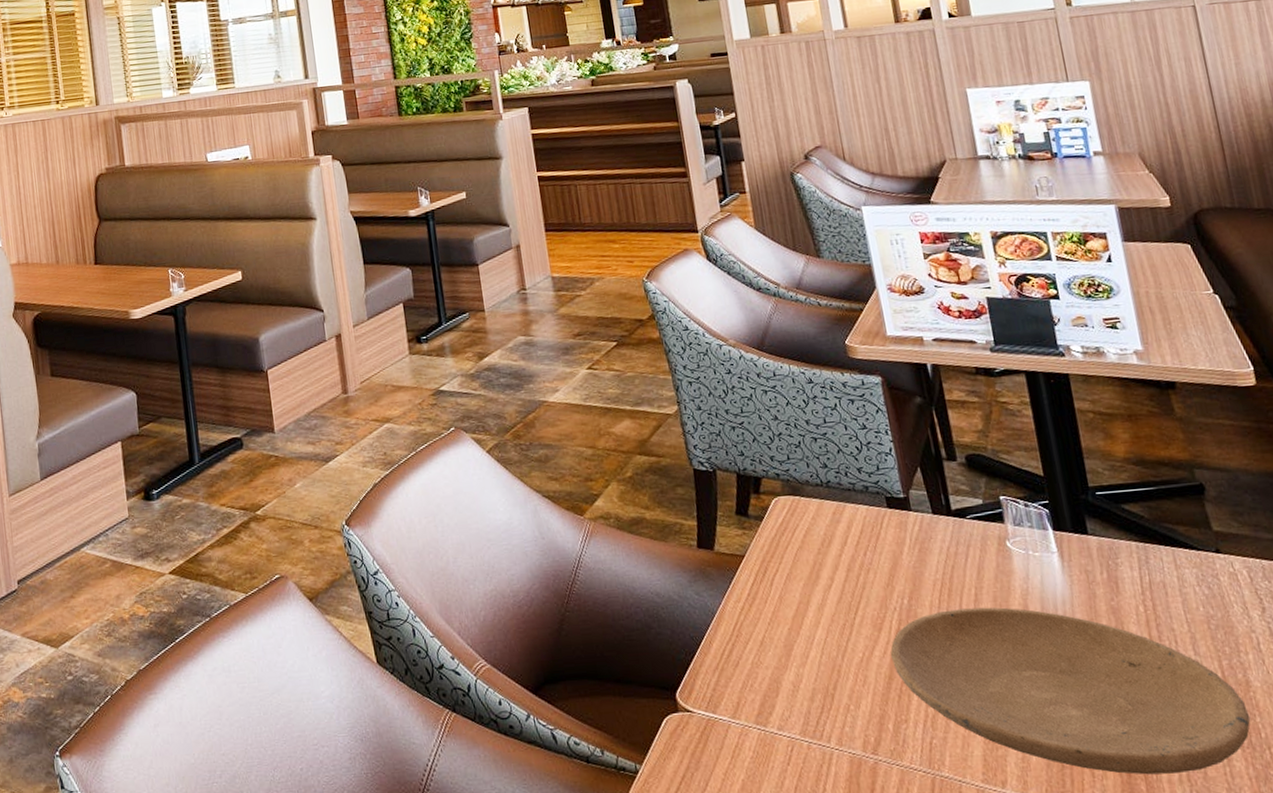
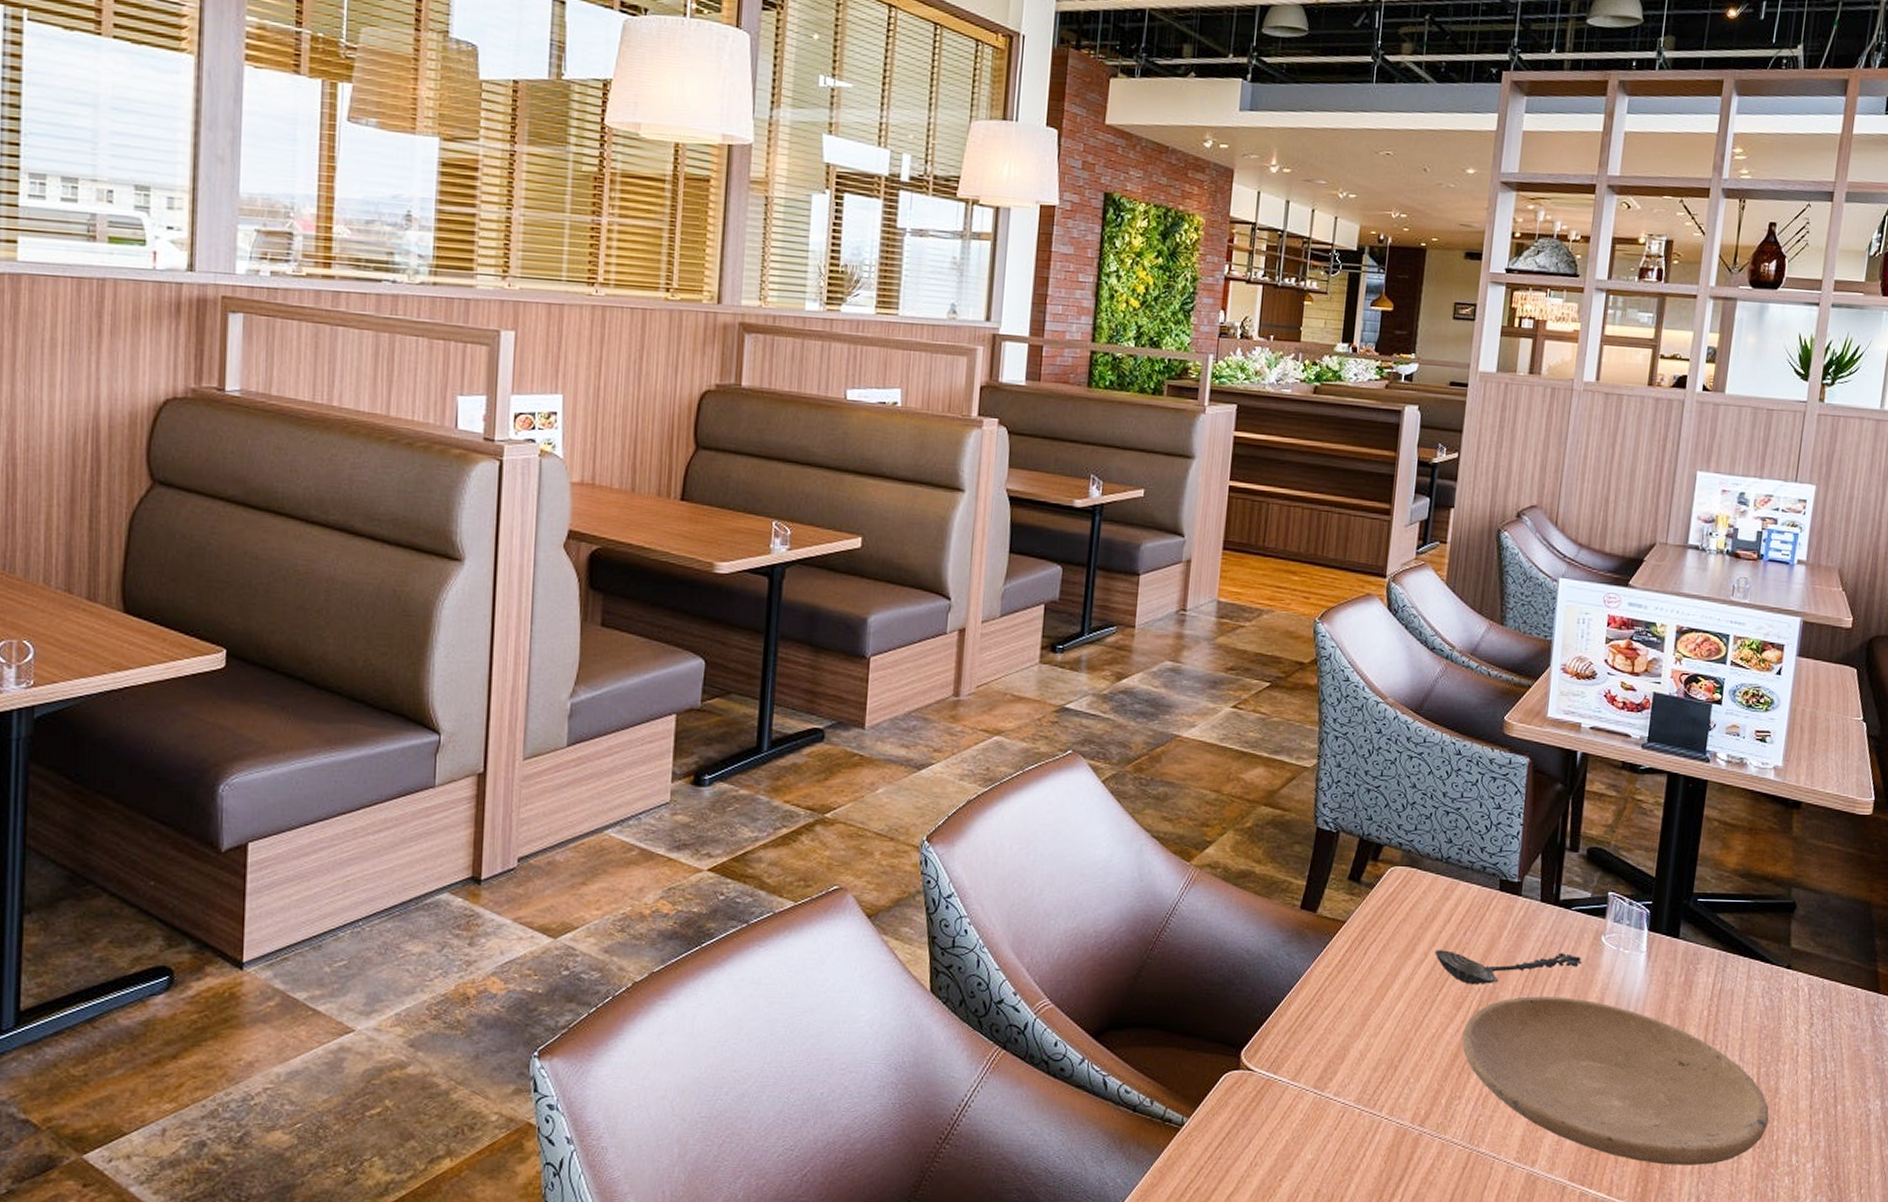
spoon: none [839,563,994,605] -> present [1434,950,1582,985]

